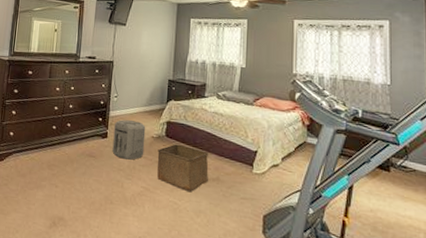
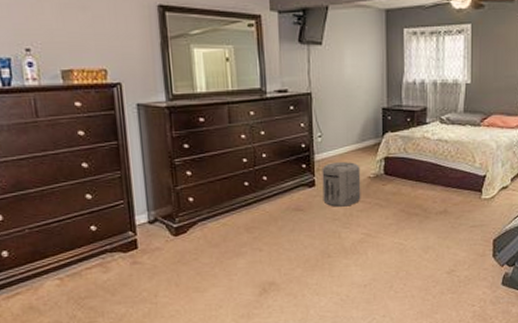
storage bin: present [157,144,209,193] -> none [377,181,435,230]

